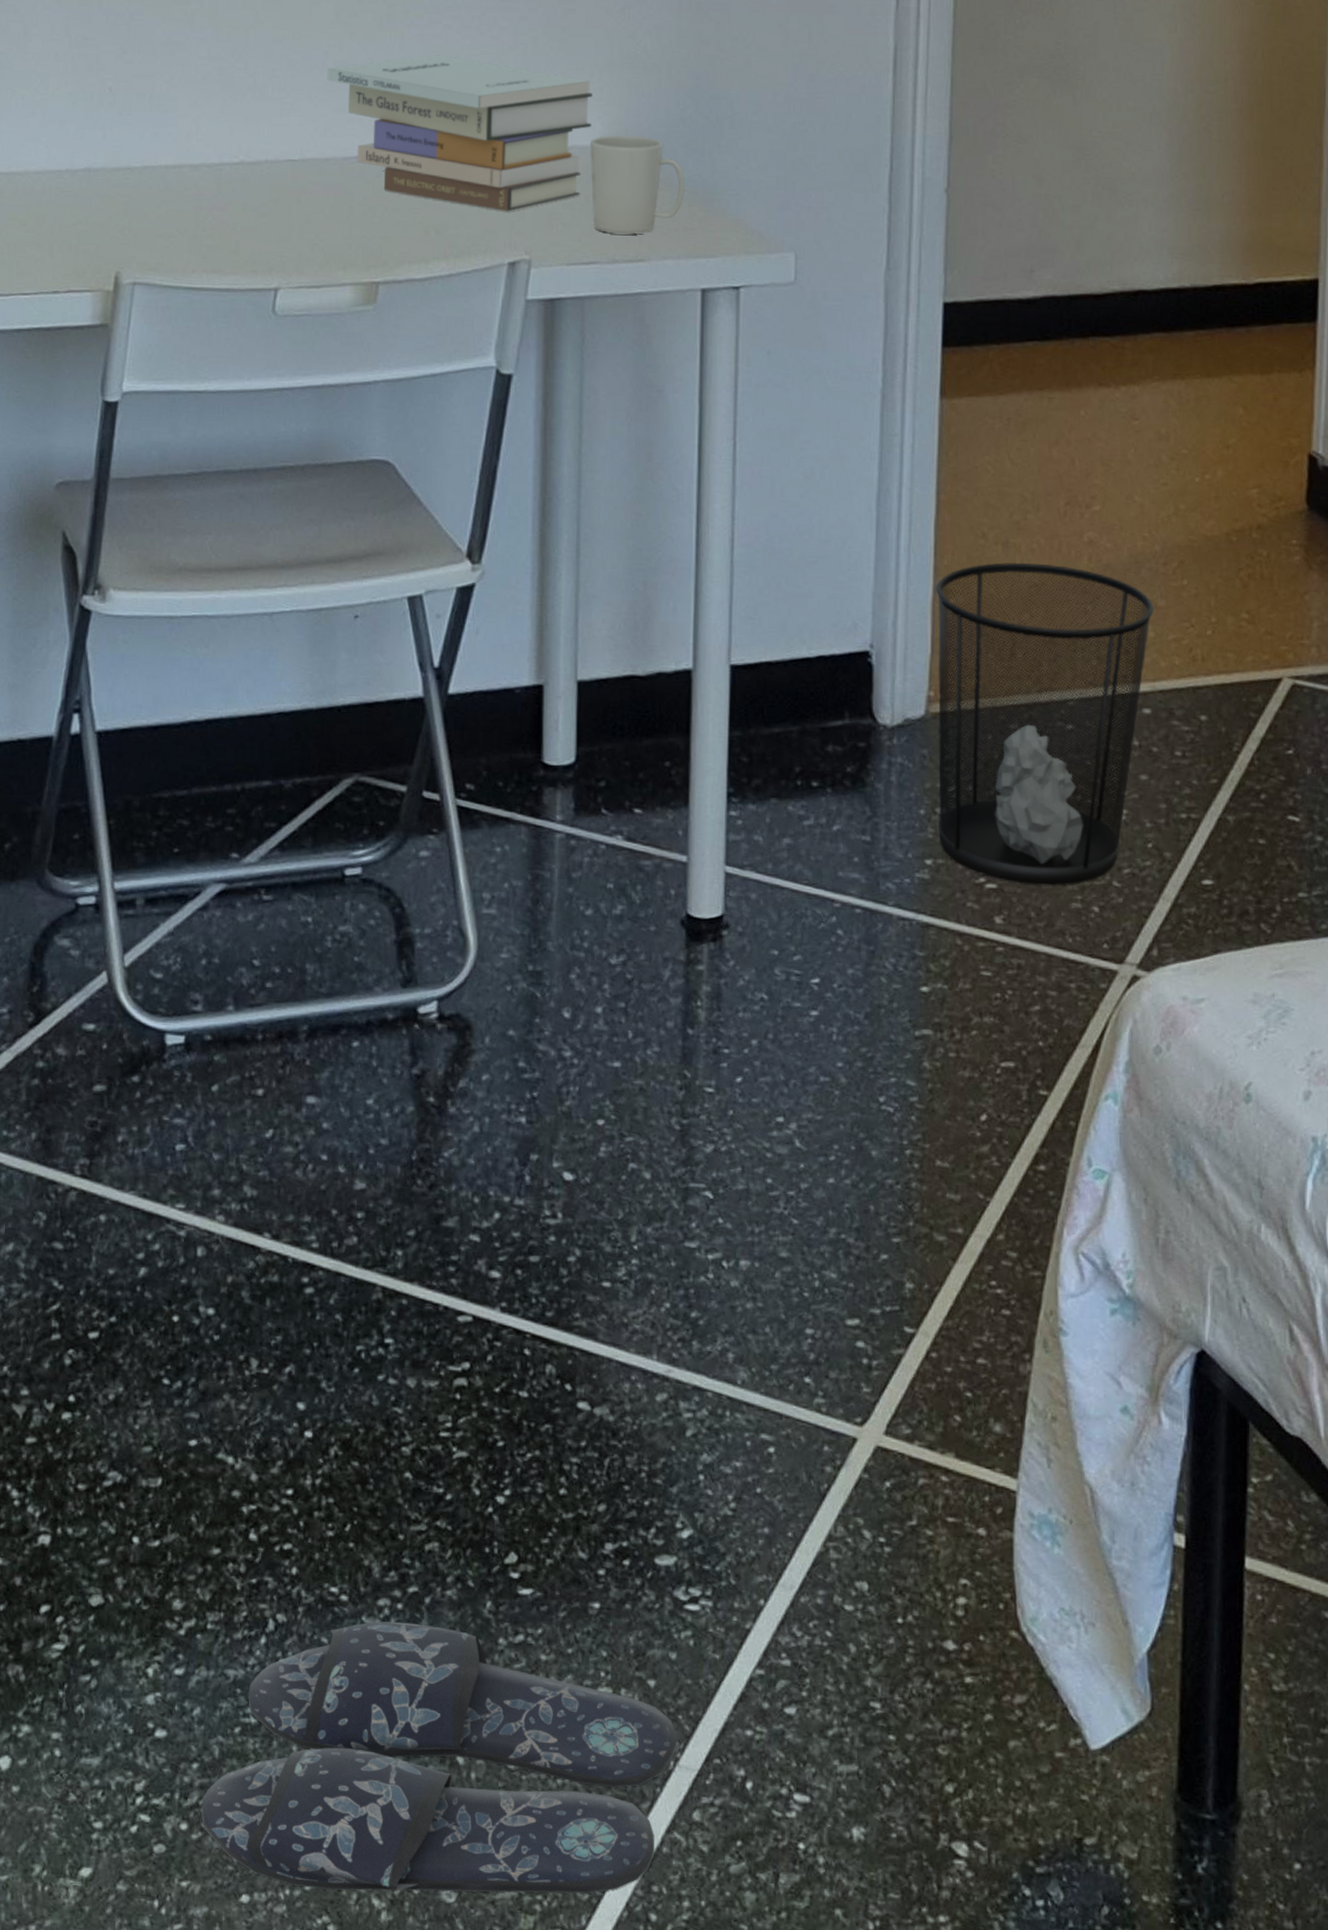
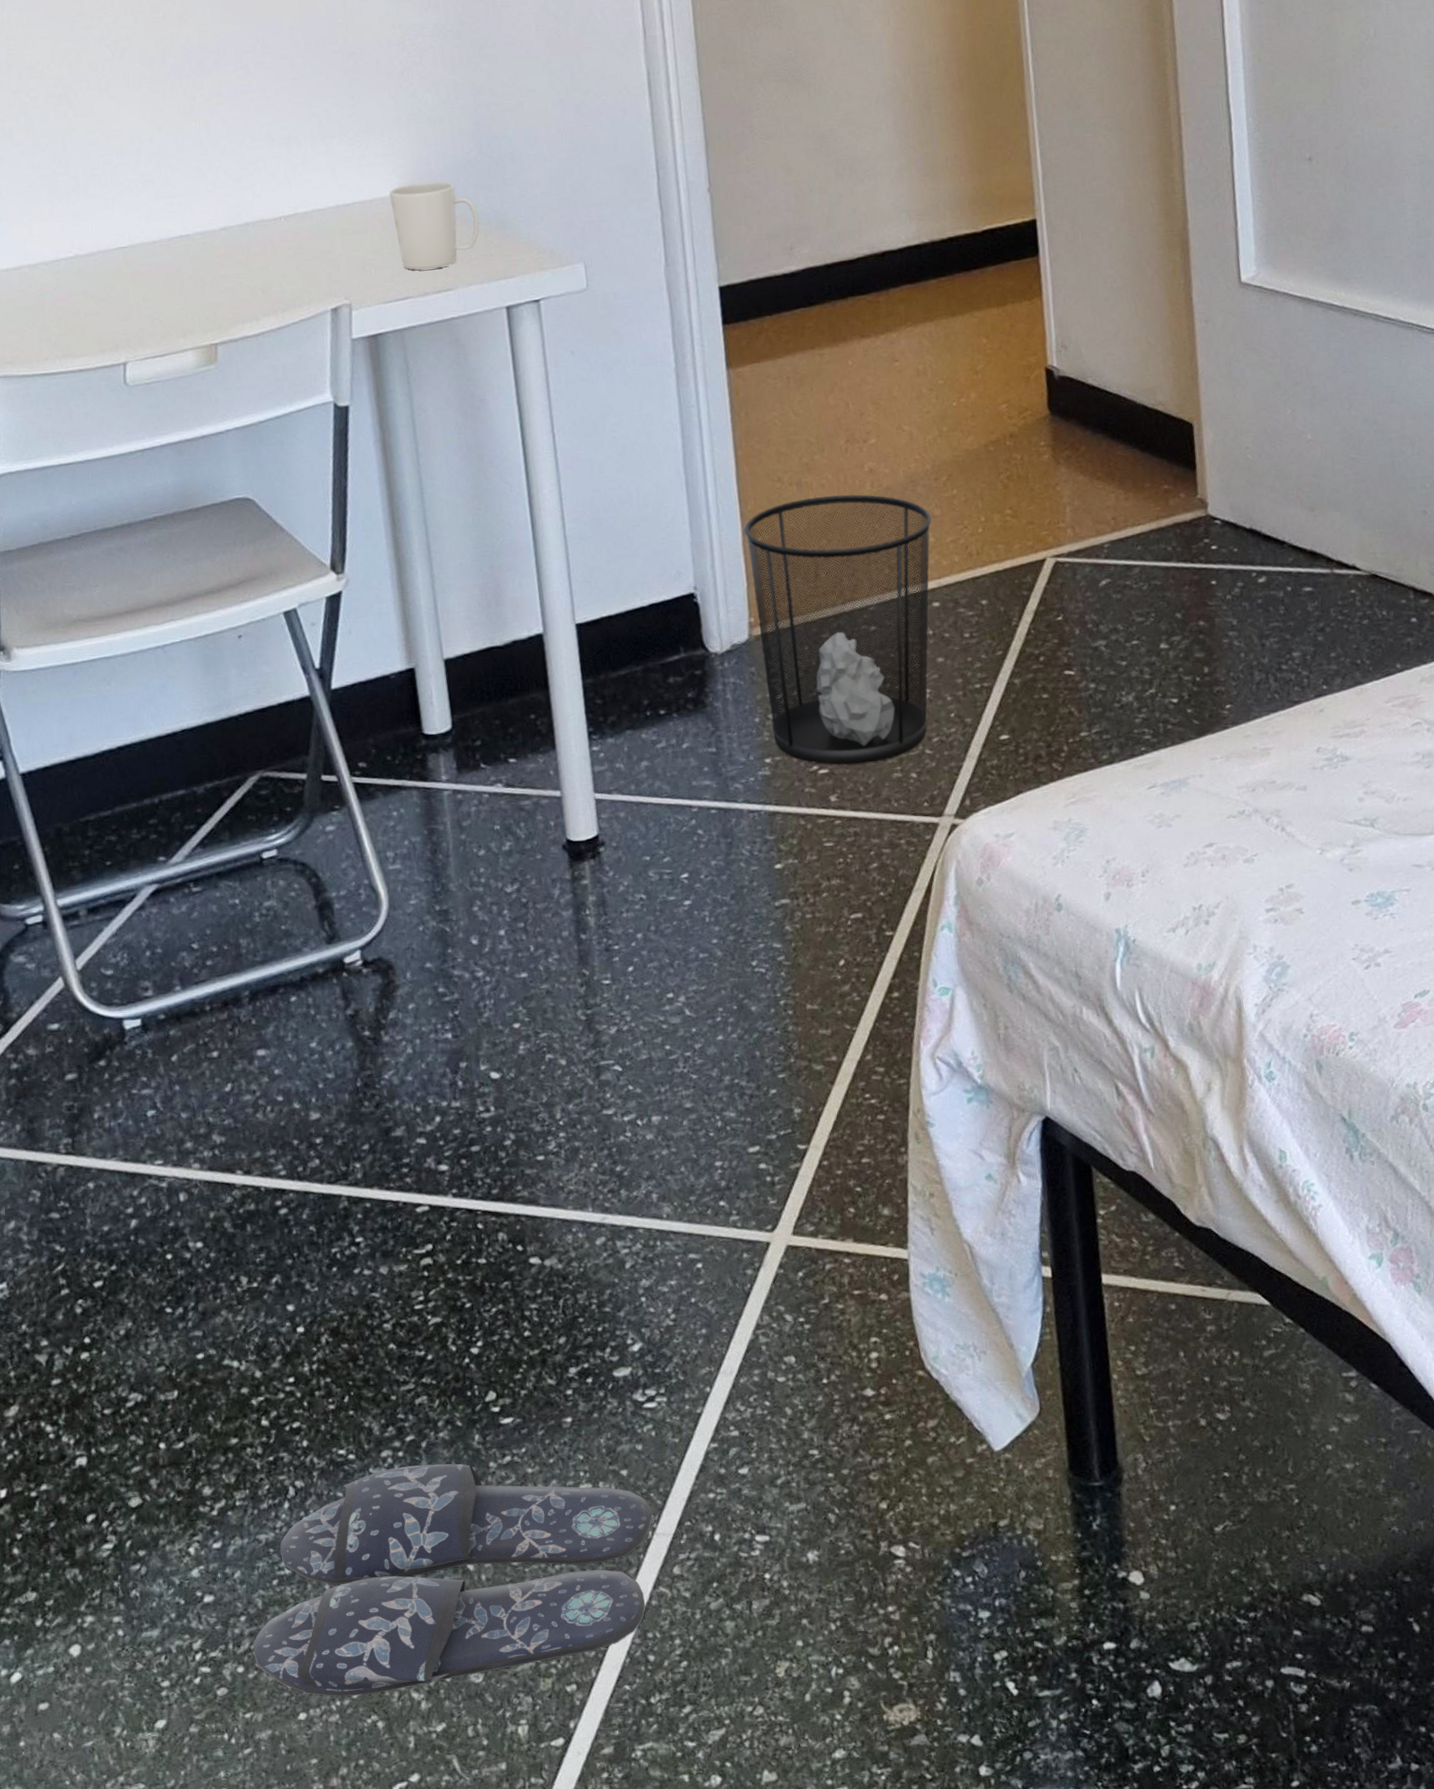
books: present [327,54,593,212] -> none [142,135,389,265]

